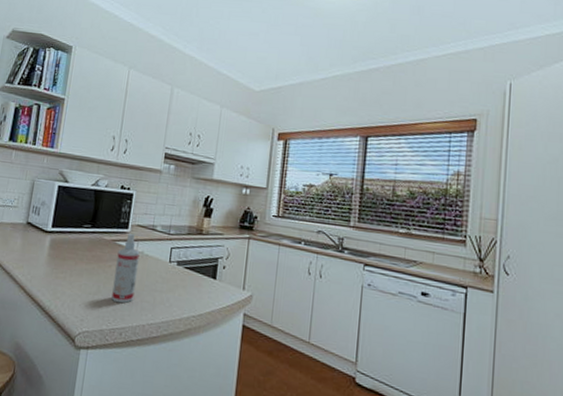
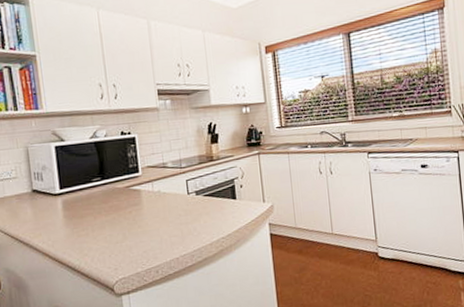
spray bottle: present [111,234,140,303] -> none [134,176,162,244]

